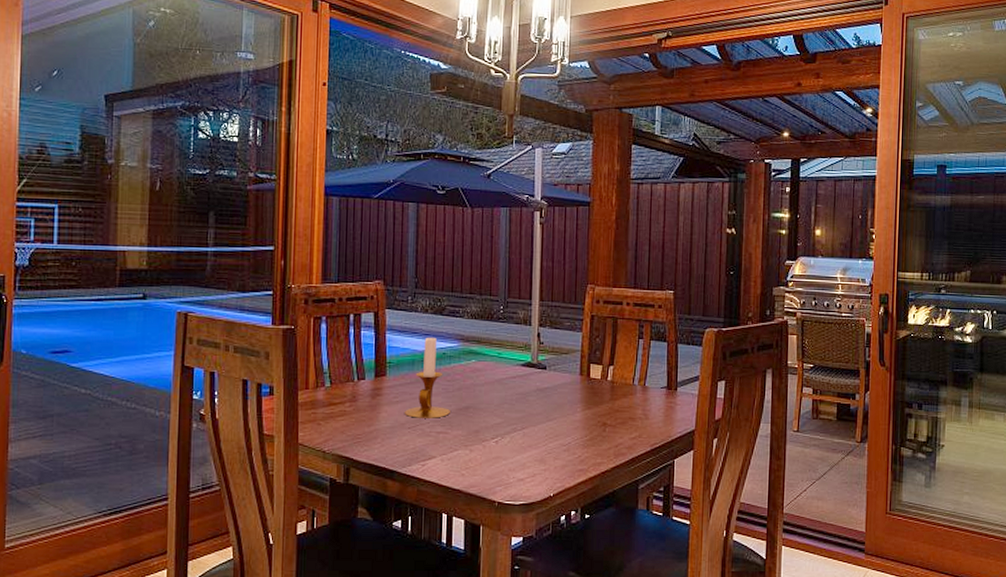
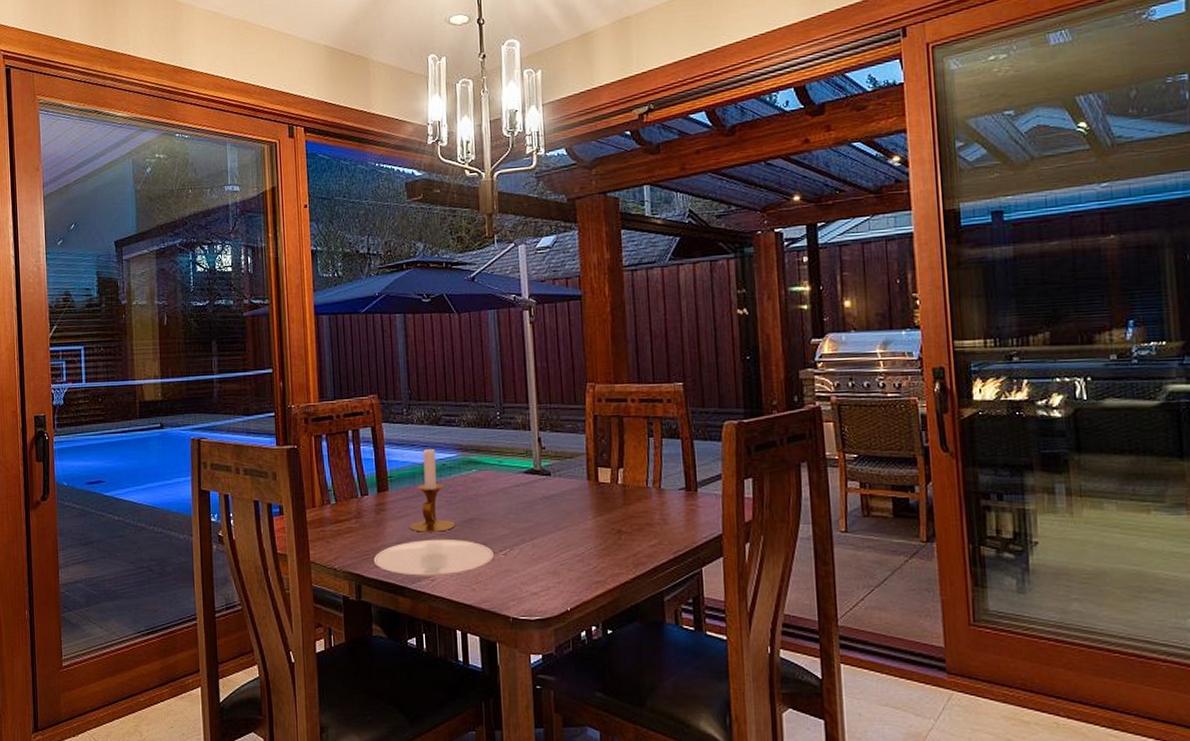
plate: none [365,425,485,462] -> present [373,539,493,577]

